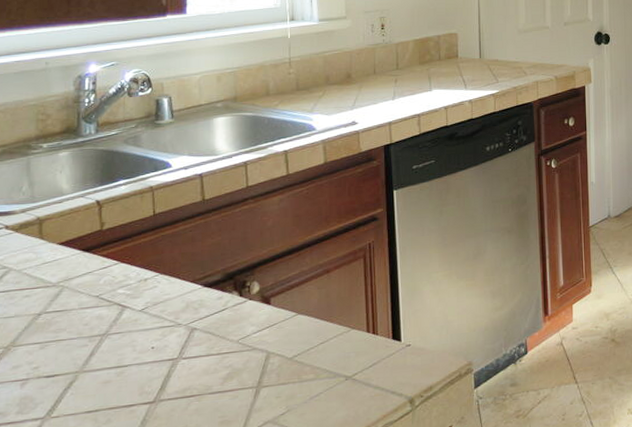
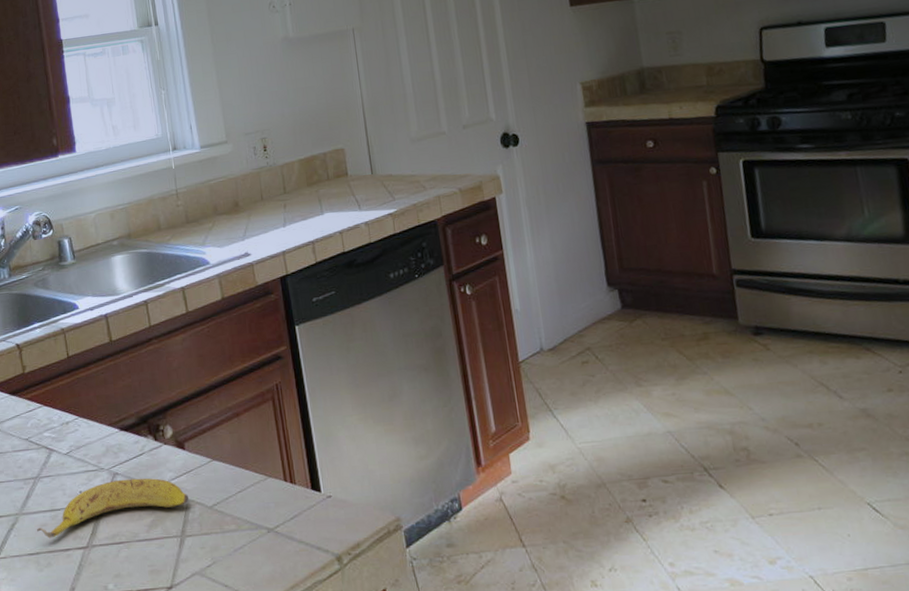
banana: none [99,332,270,395] -> present [37,478,189,539]

